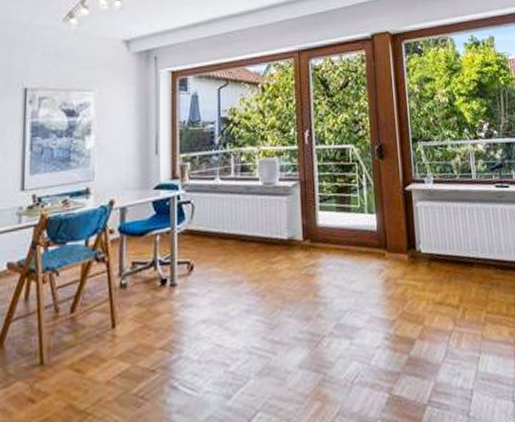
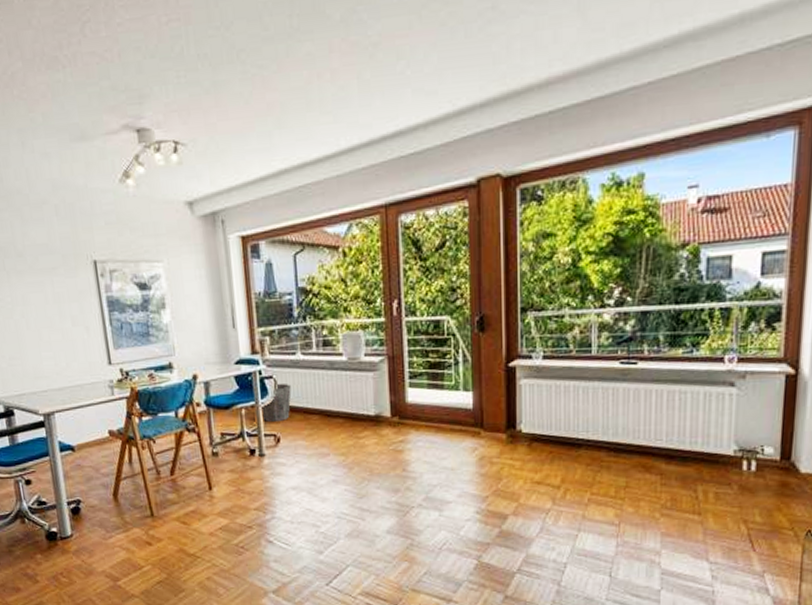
waste bin: none [175,208,208,249] -> present [260,383,291,423]

